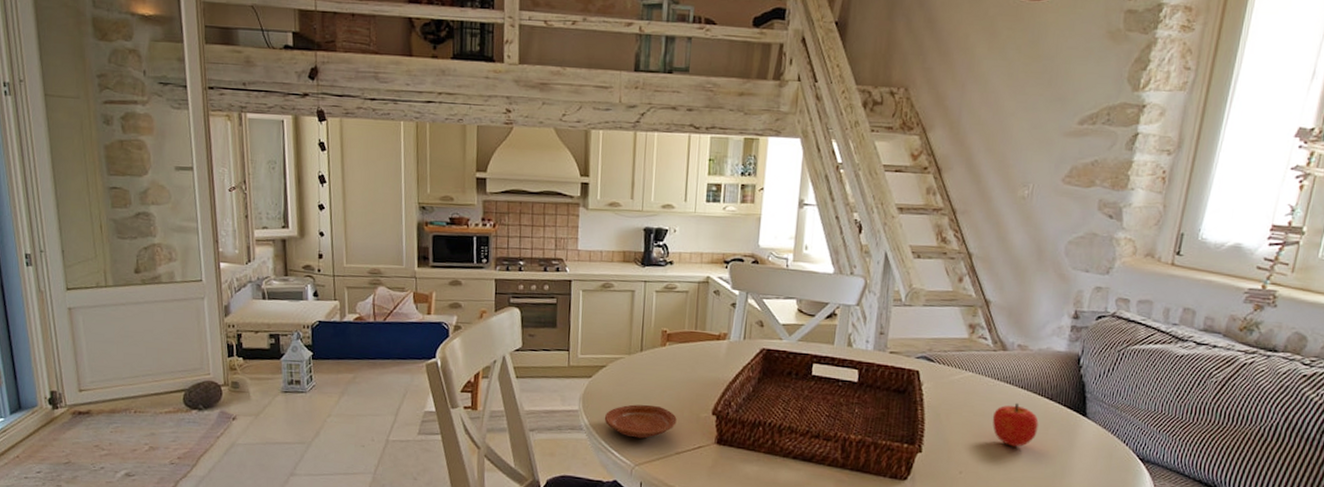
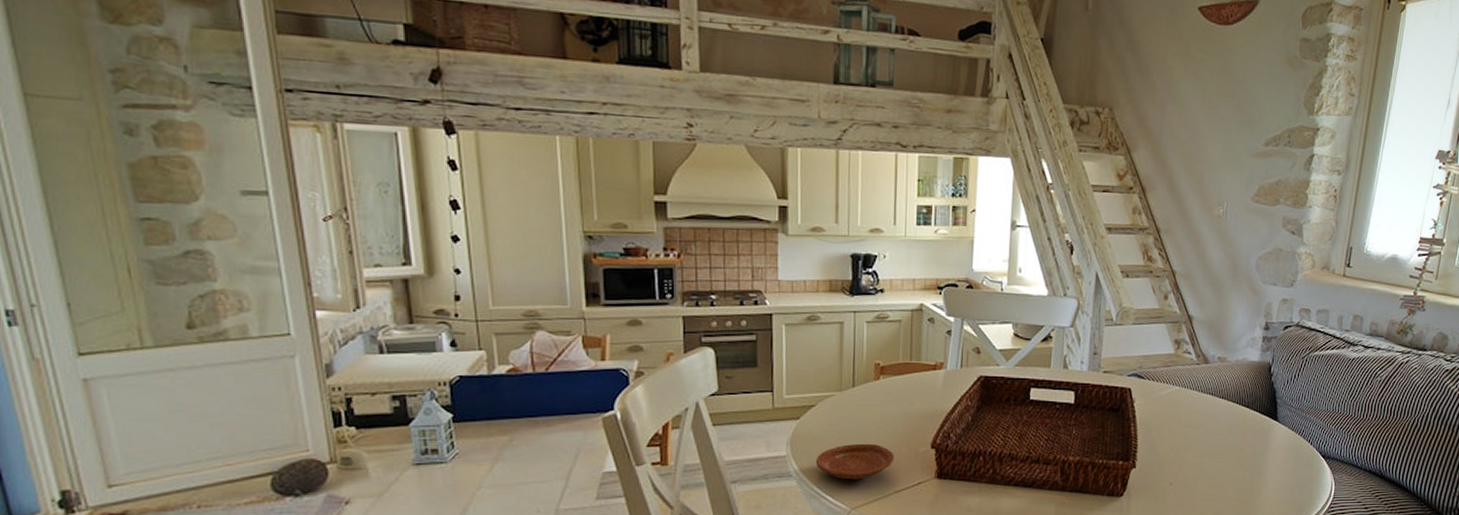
fruit: present [992,402,1039,447] -> none [1197,412,1238,455]

